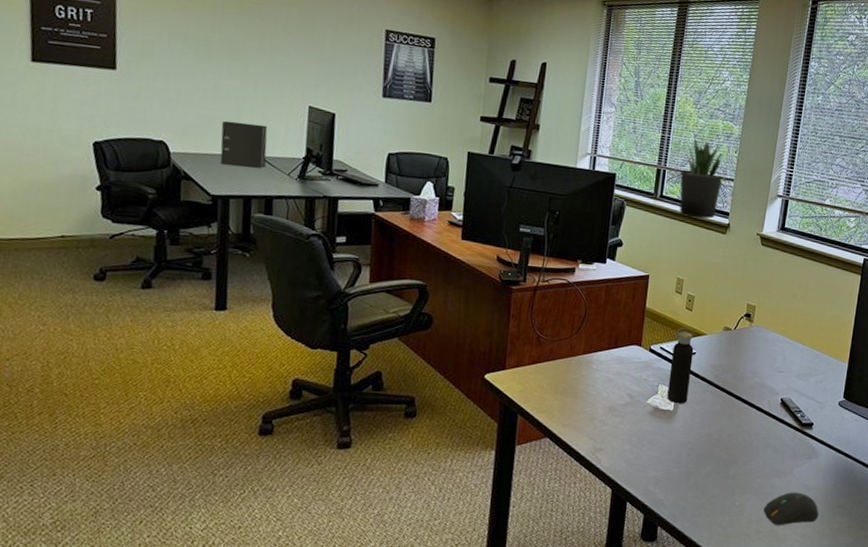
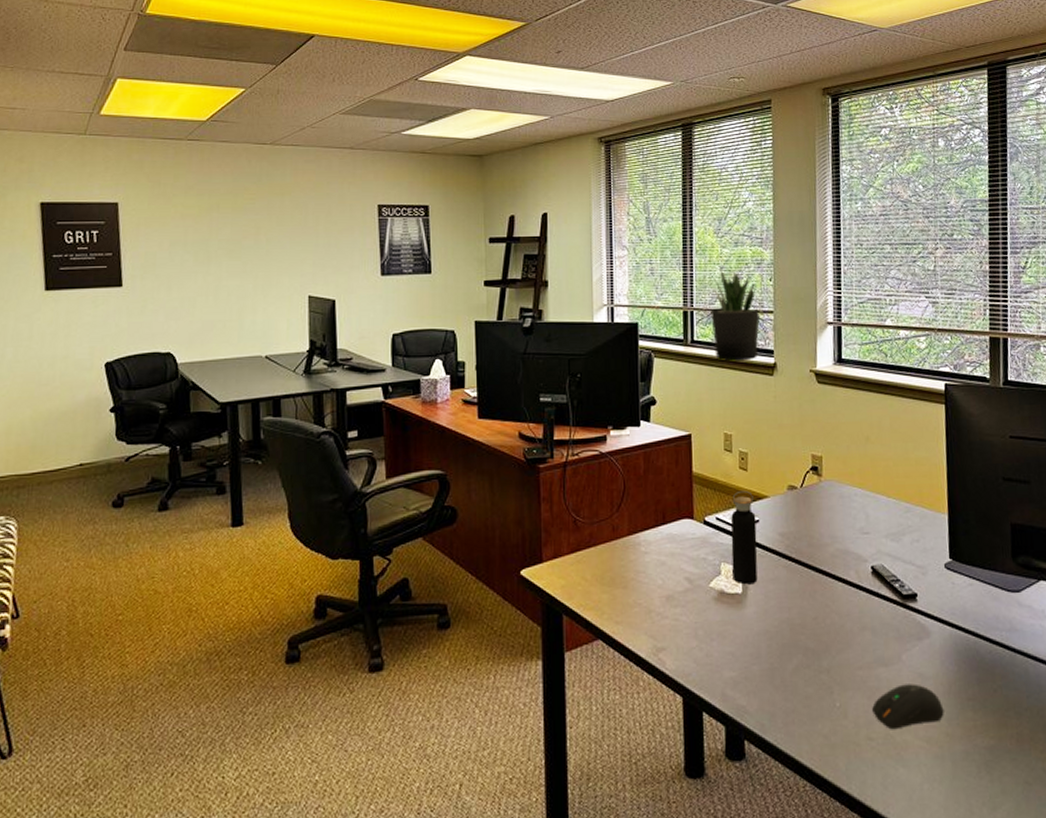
binder: present [220,120,268,168] -> none [224,322,271,369]

